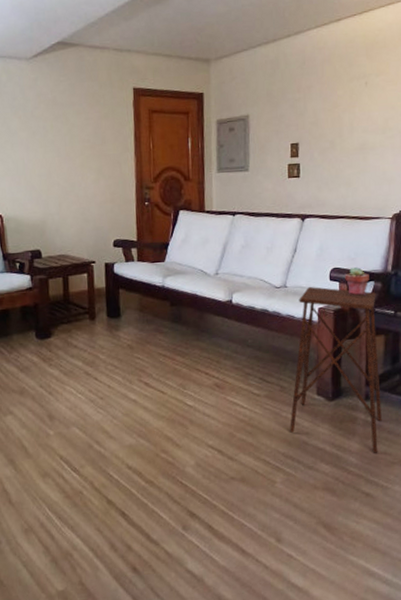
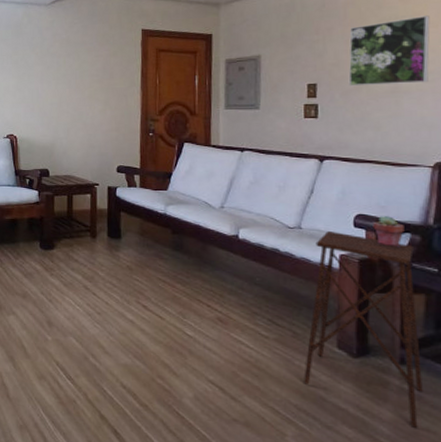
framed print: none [325,73,391,145] -> present [348,15,430,87]

